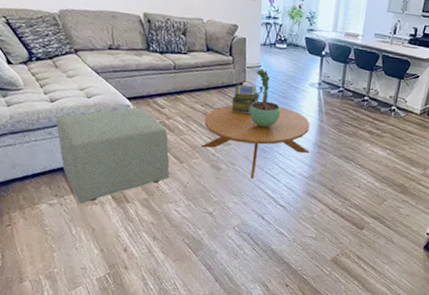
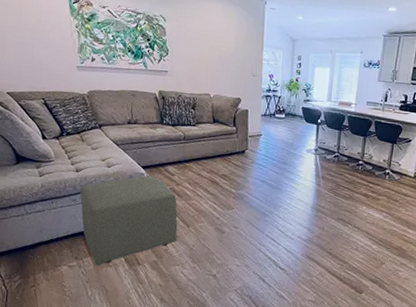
coffee table: present [200,105,310,179] -> none [205,171,308,242]
stack of books: present [230,84,261,115] -> none [233,152,261,180]
potted plant: present [249,68,281,128] -> none [251,137,280,192]

